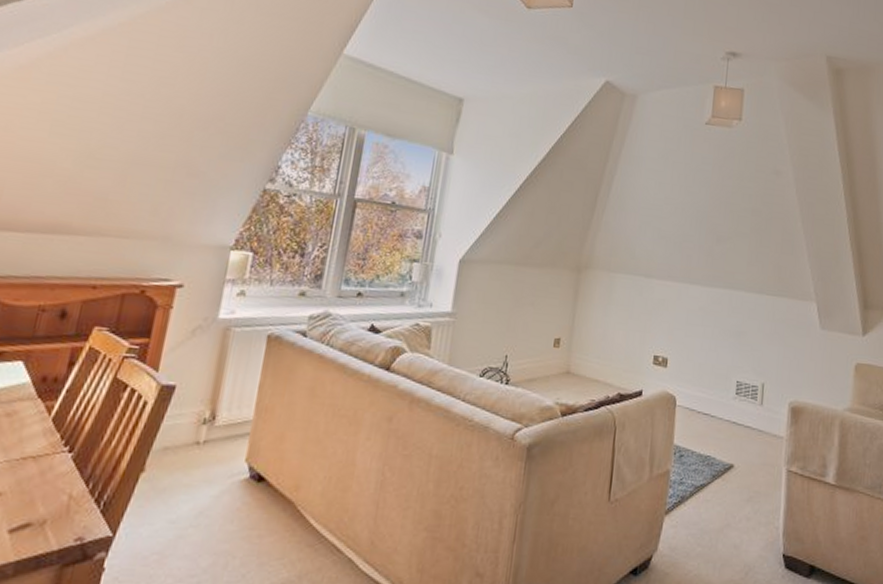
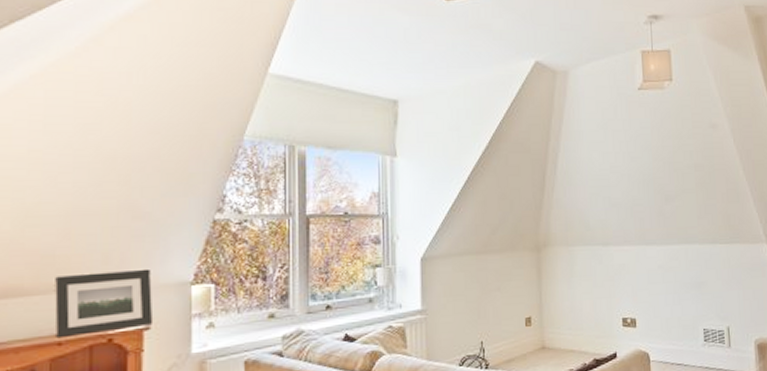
picture frame: none [92,220,195,284] -> present [55,270,152,339]

